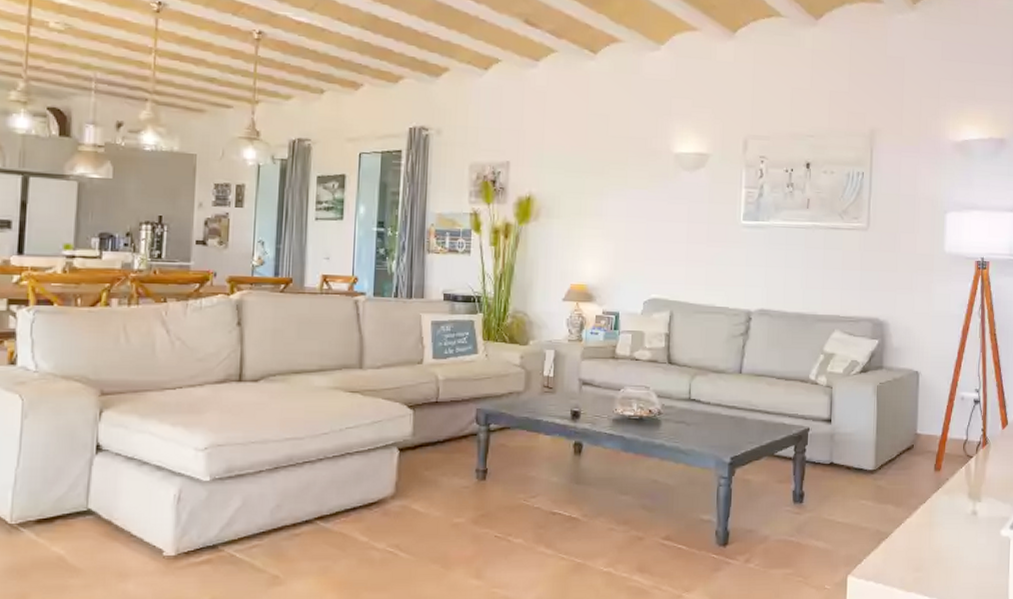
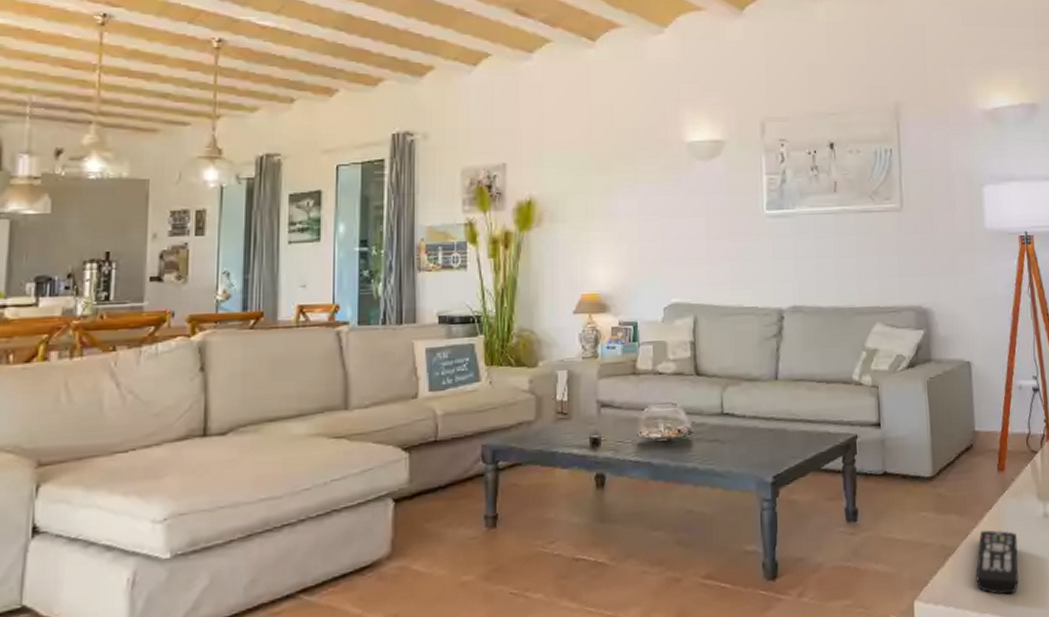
remote control: none [905,521,947,578] -> present [976,530,1019,595]

